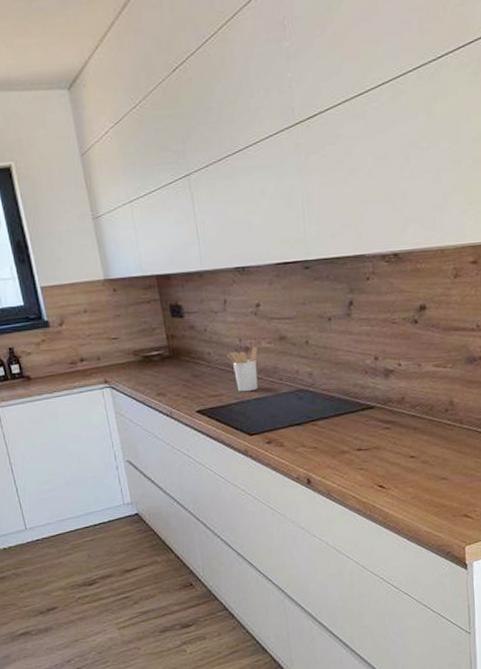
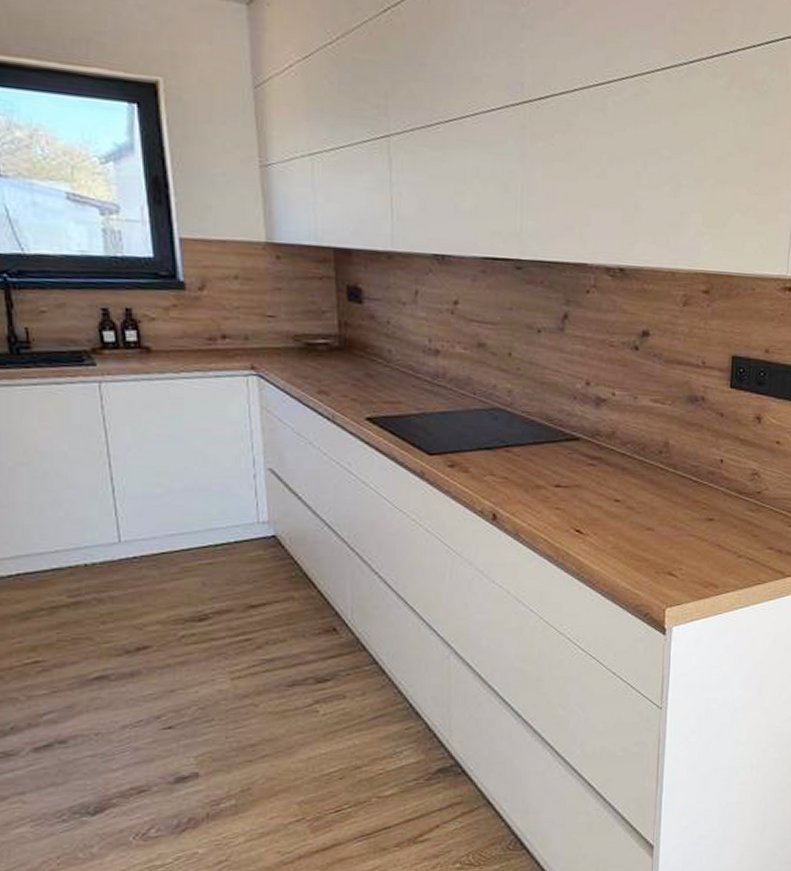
utensil holder: present [227,346,258,392] -> none [412,350,450,403]

